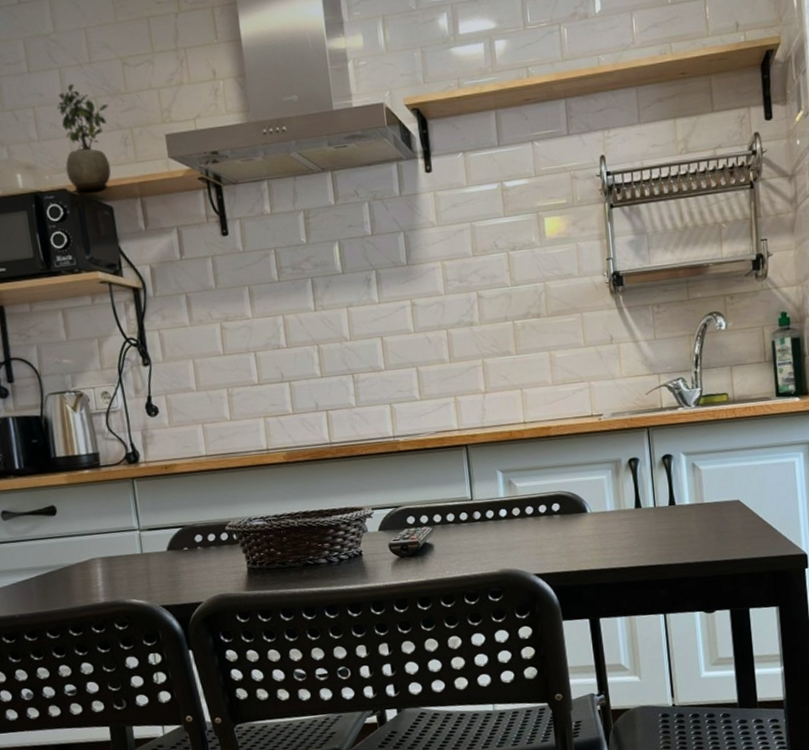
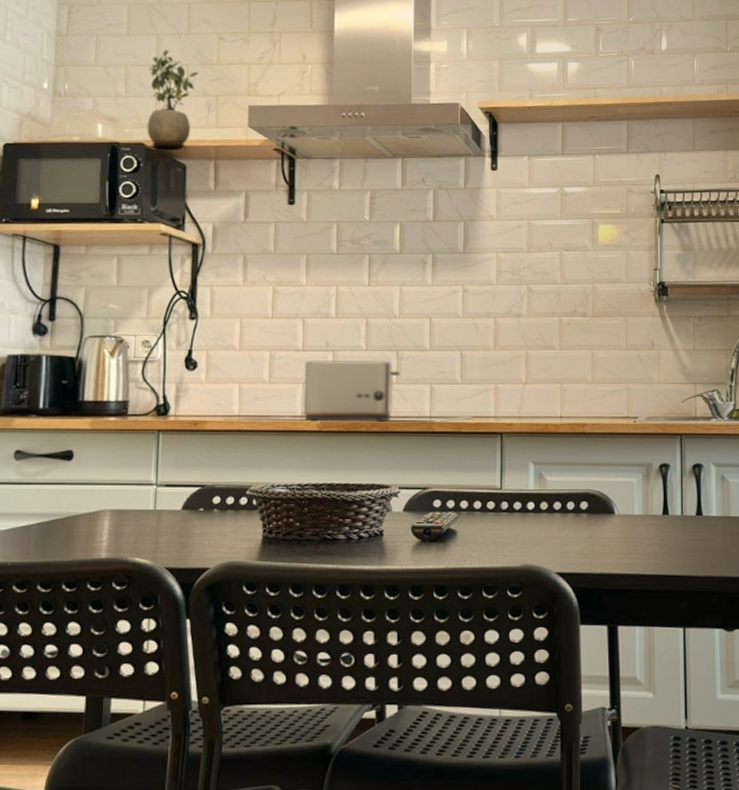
toaster: none [262,385,359,454] -> present [303,360,400,422]

